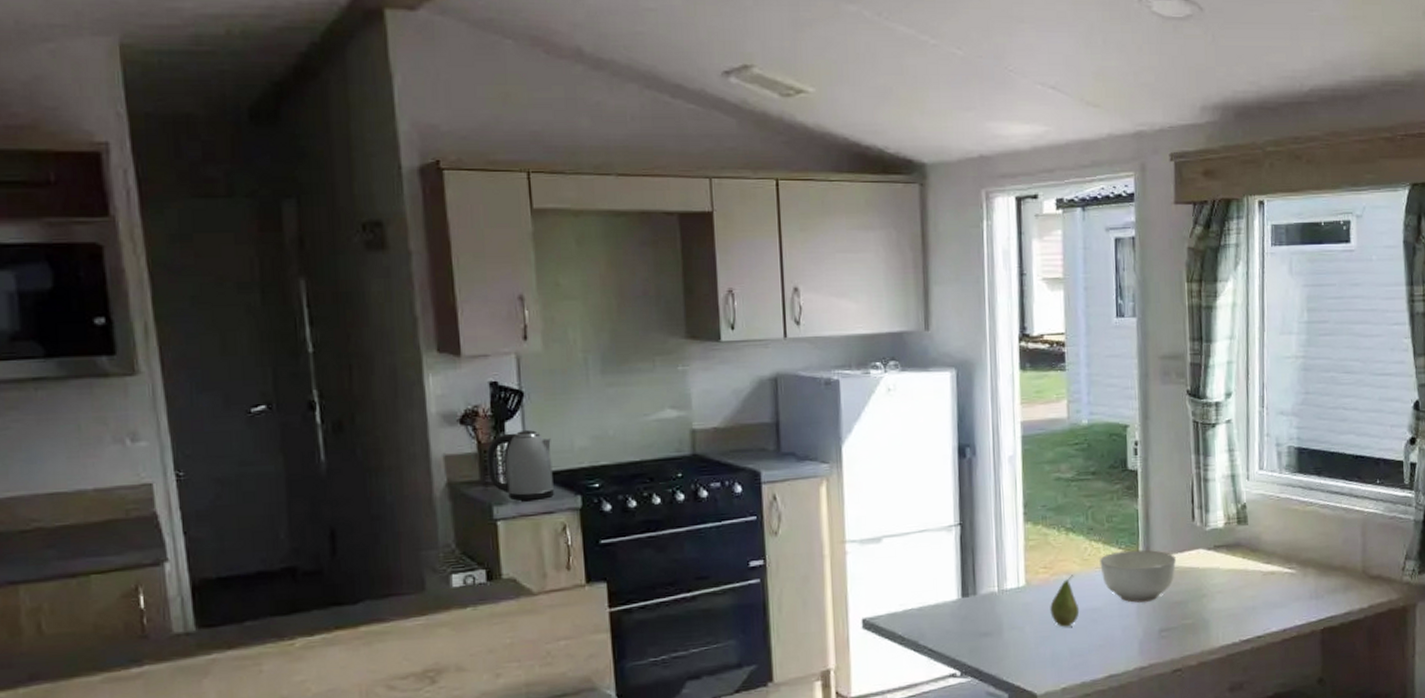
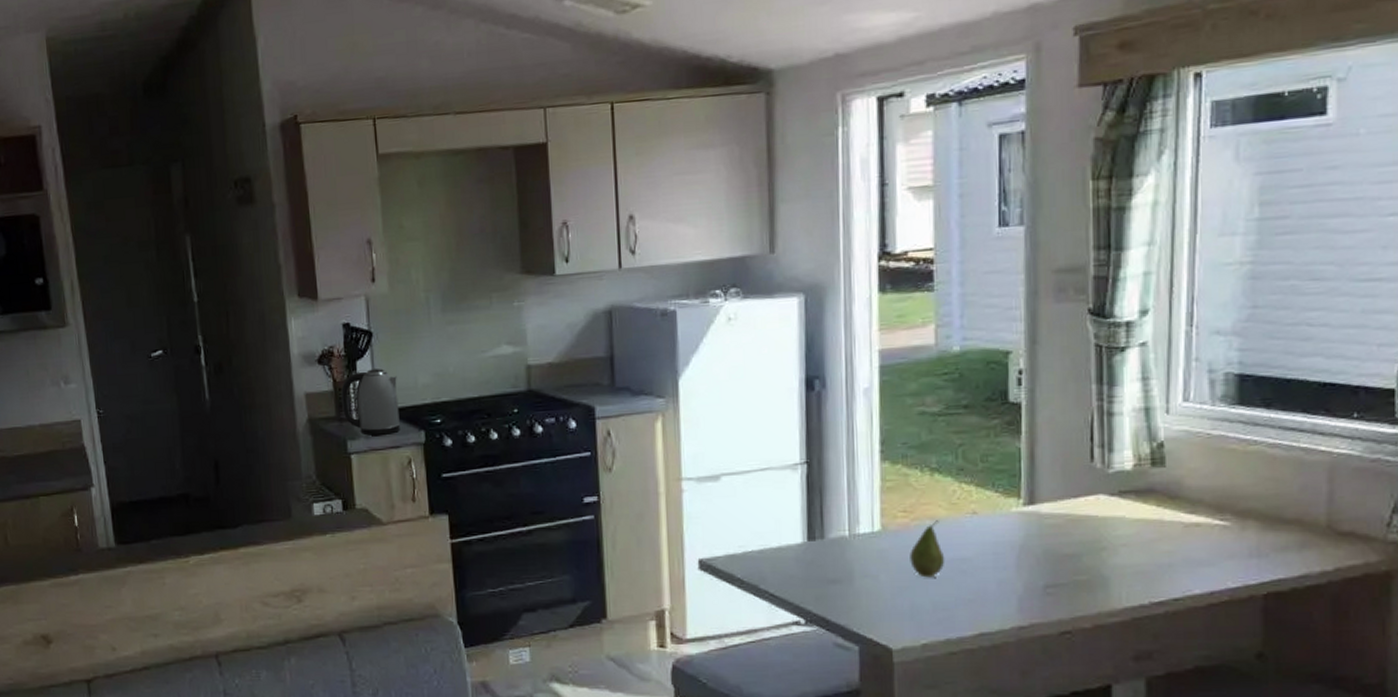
bowl: present [1098,549,1176,603] -> none [970,494,1068,554]

